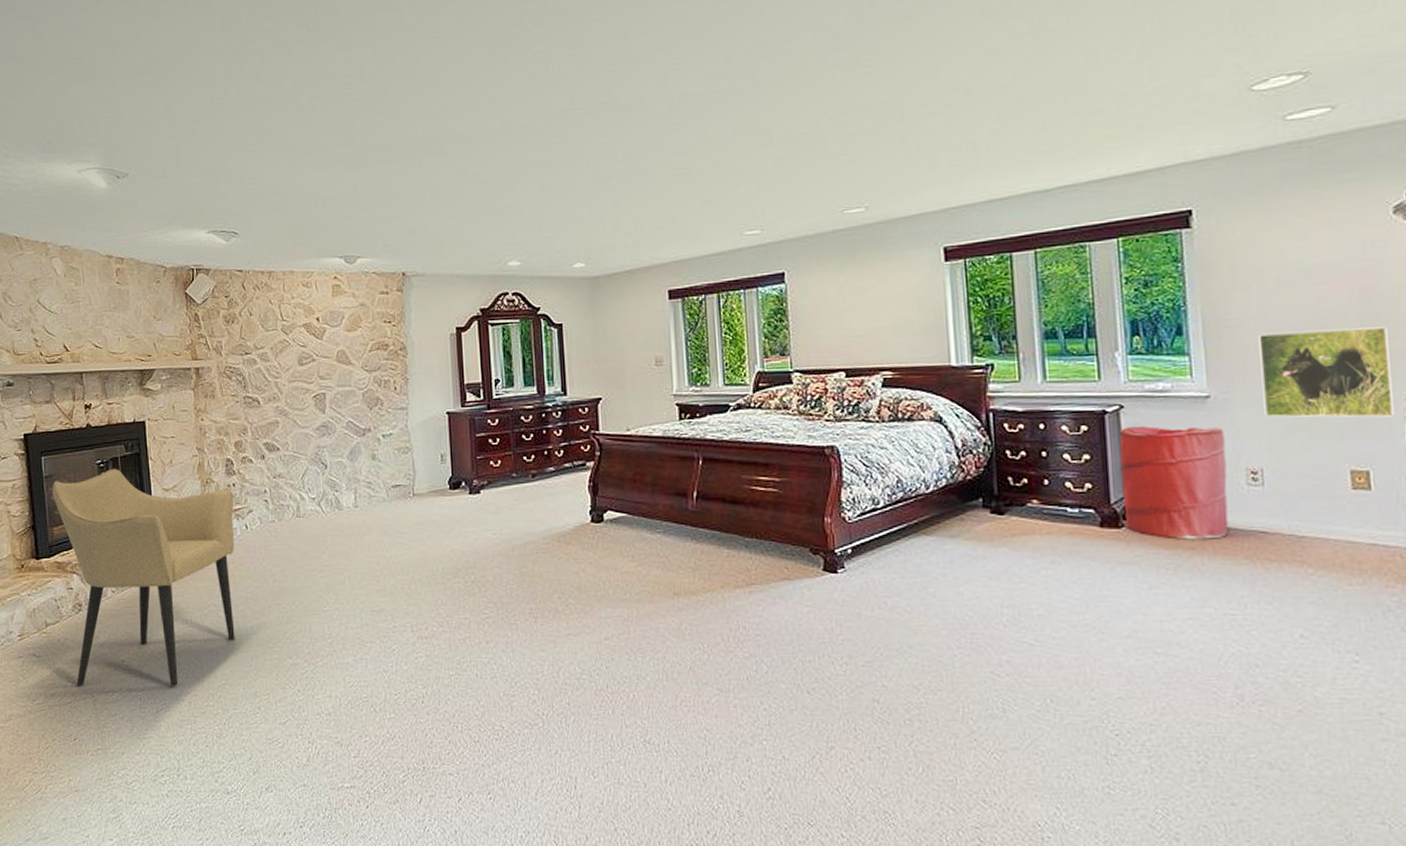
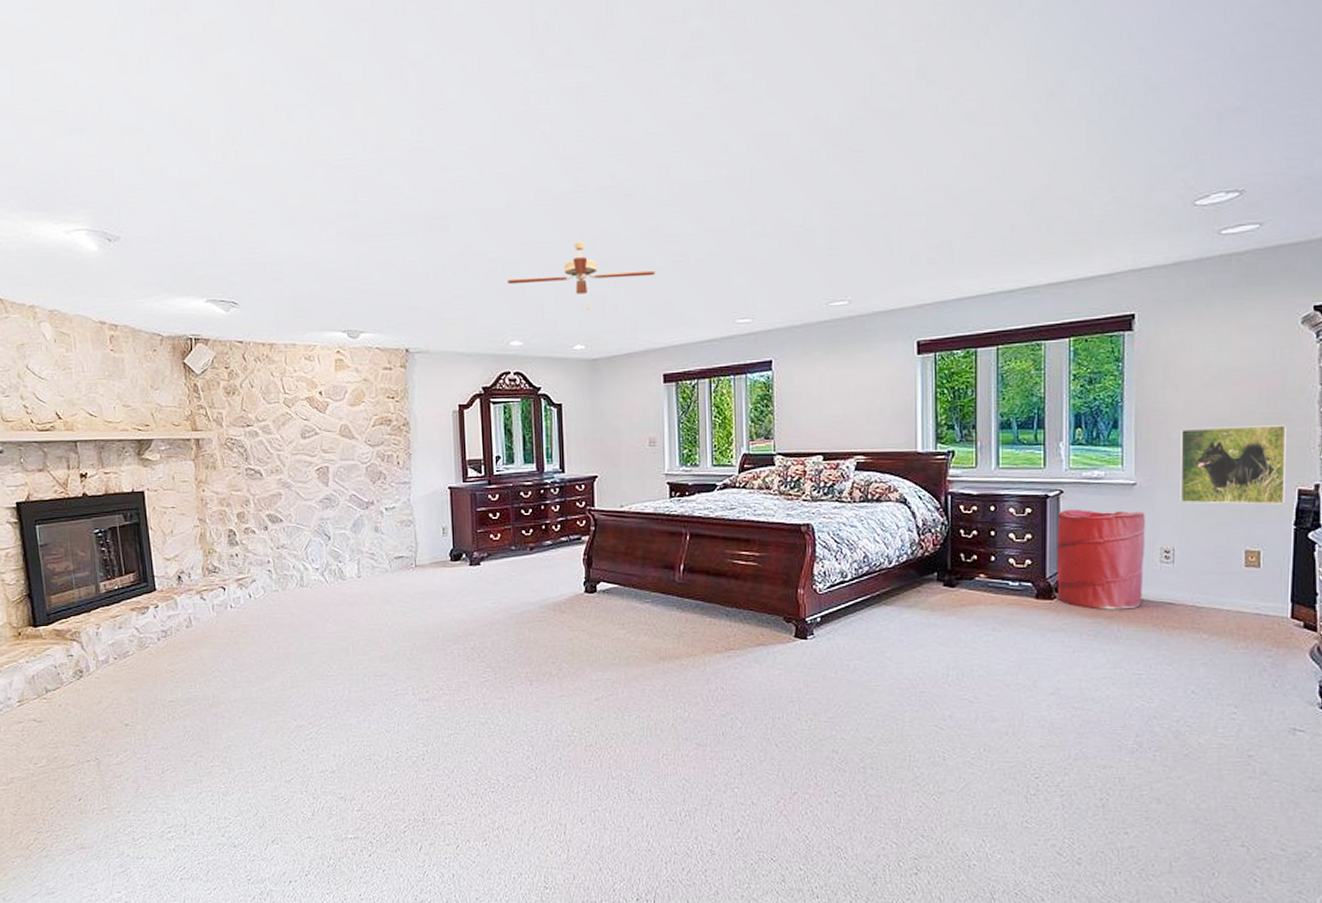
armchair: present [52,468,235,686] -> none [48,537,240,749]
ceiling fan: none [504,158,657,227] -> present [507,241,656,310]

